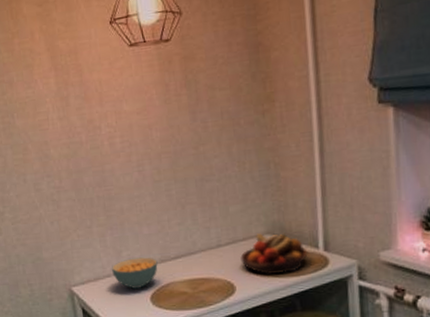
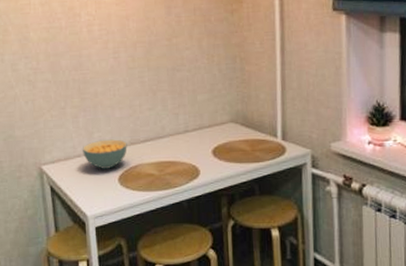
fruit bowl: present [240,233,308,274] -> none [205,121,267,160]

